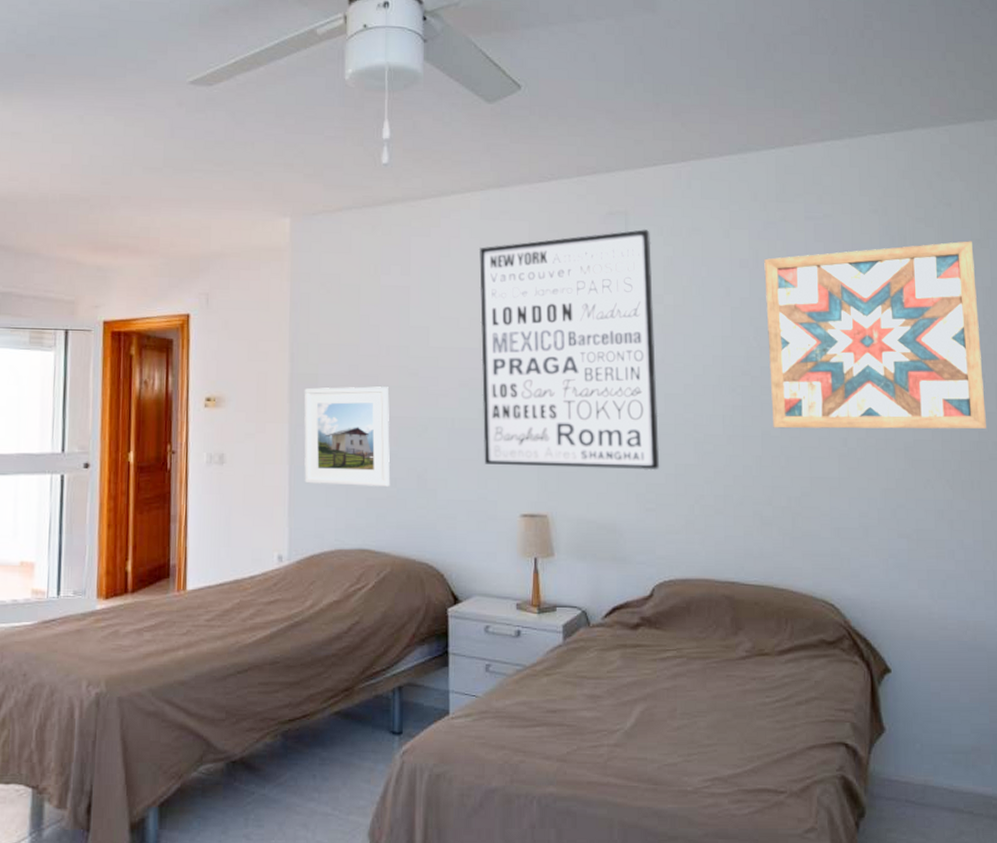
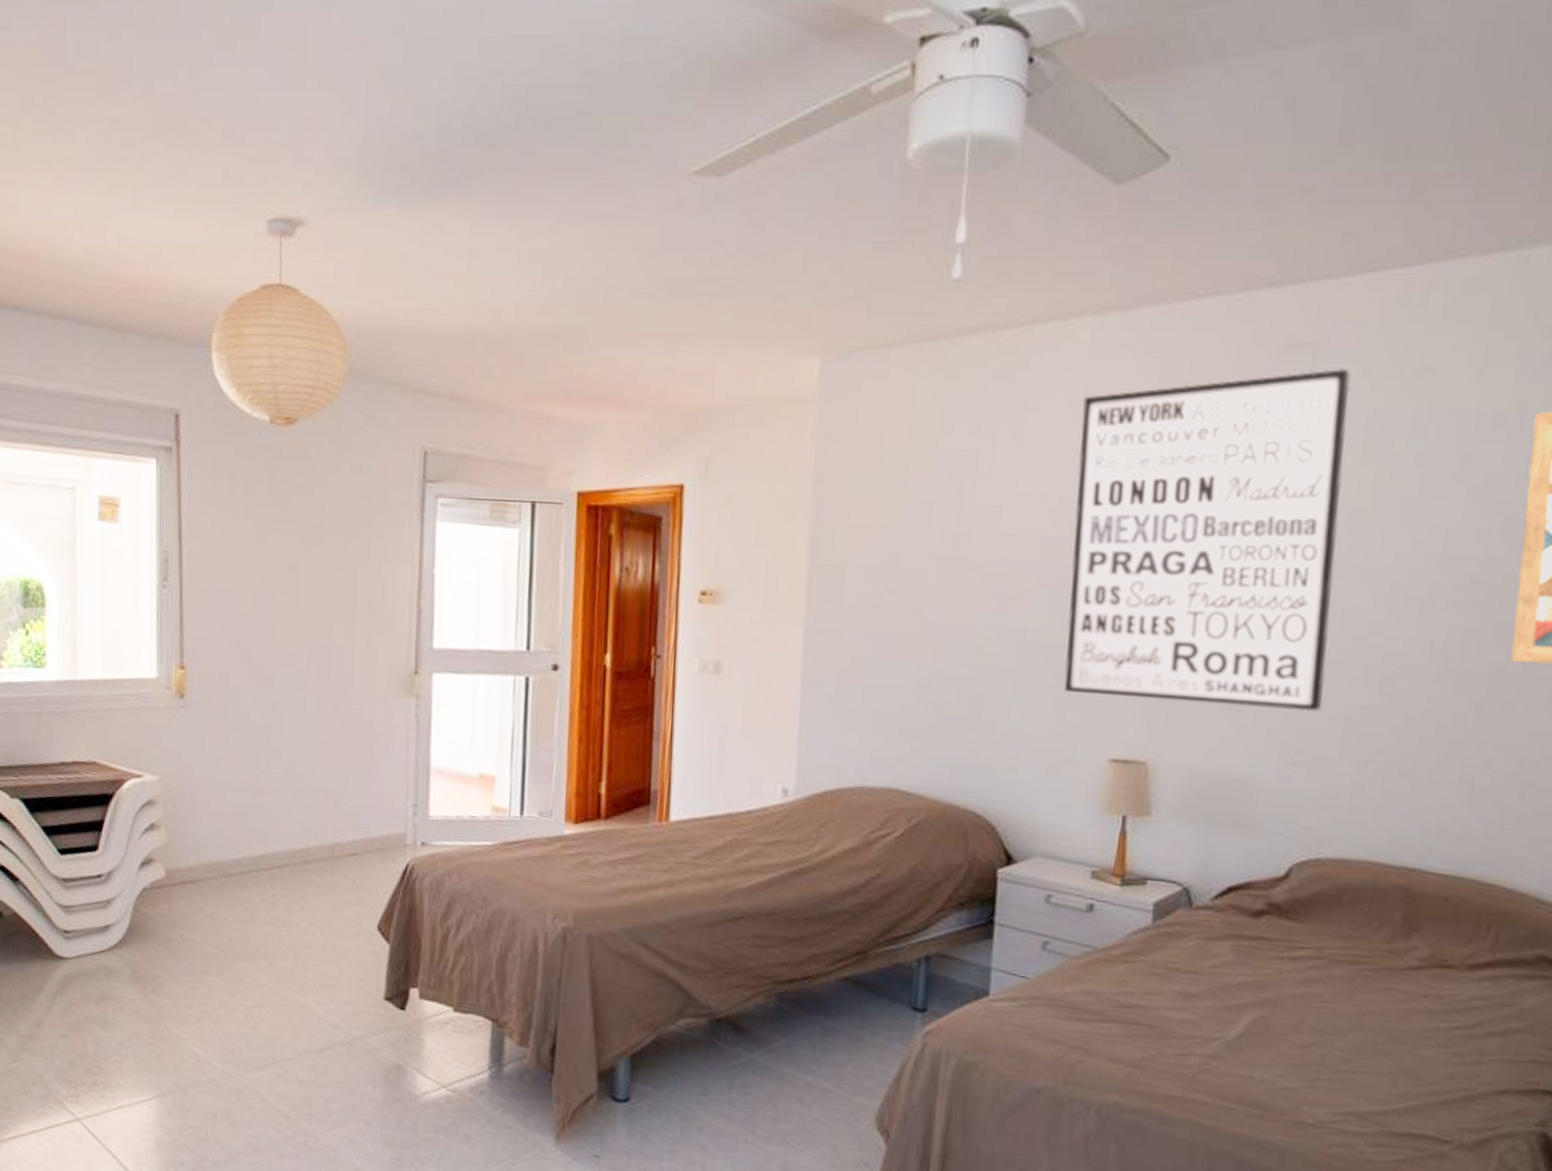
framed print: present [304,386,390,487] -> none [820,583,939,713]

